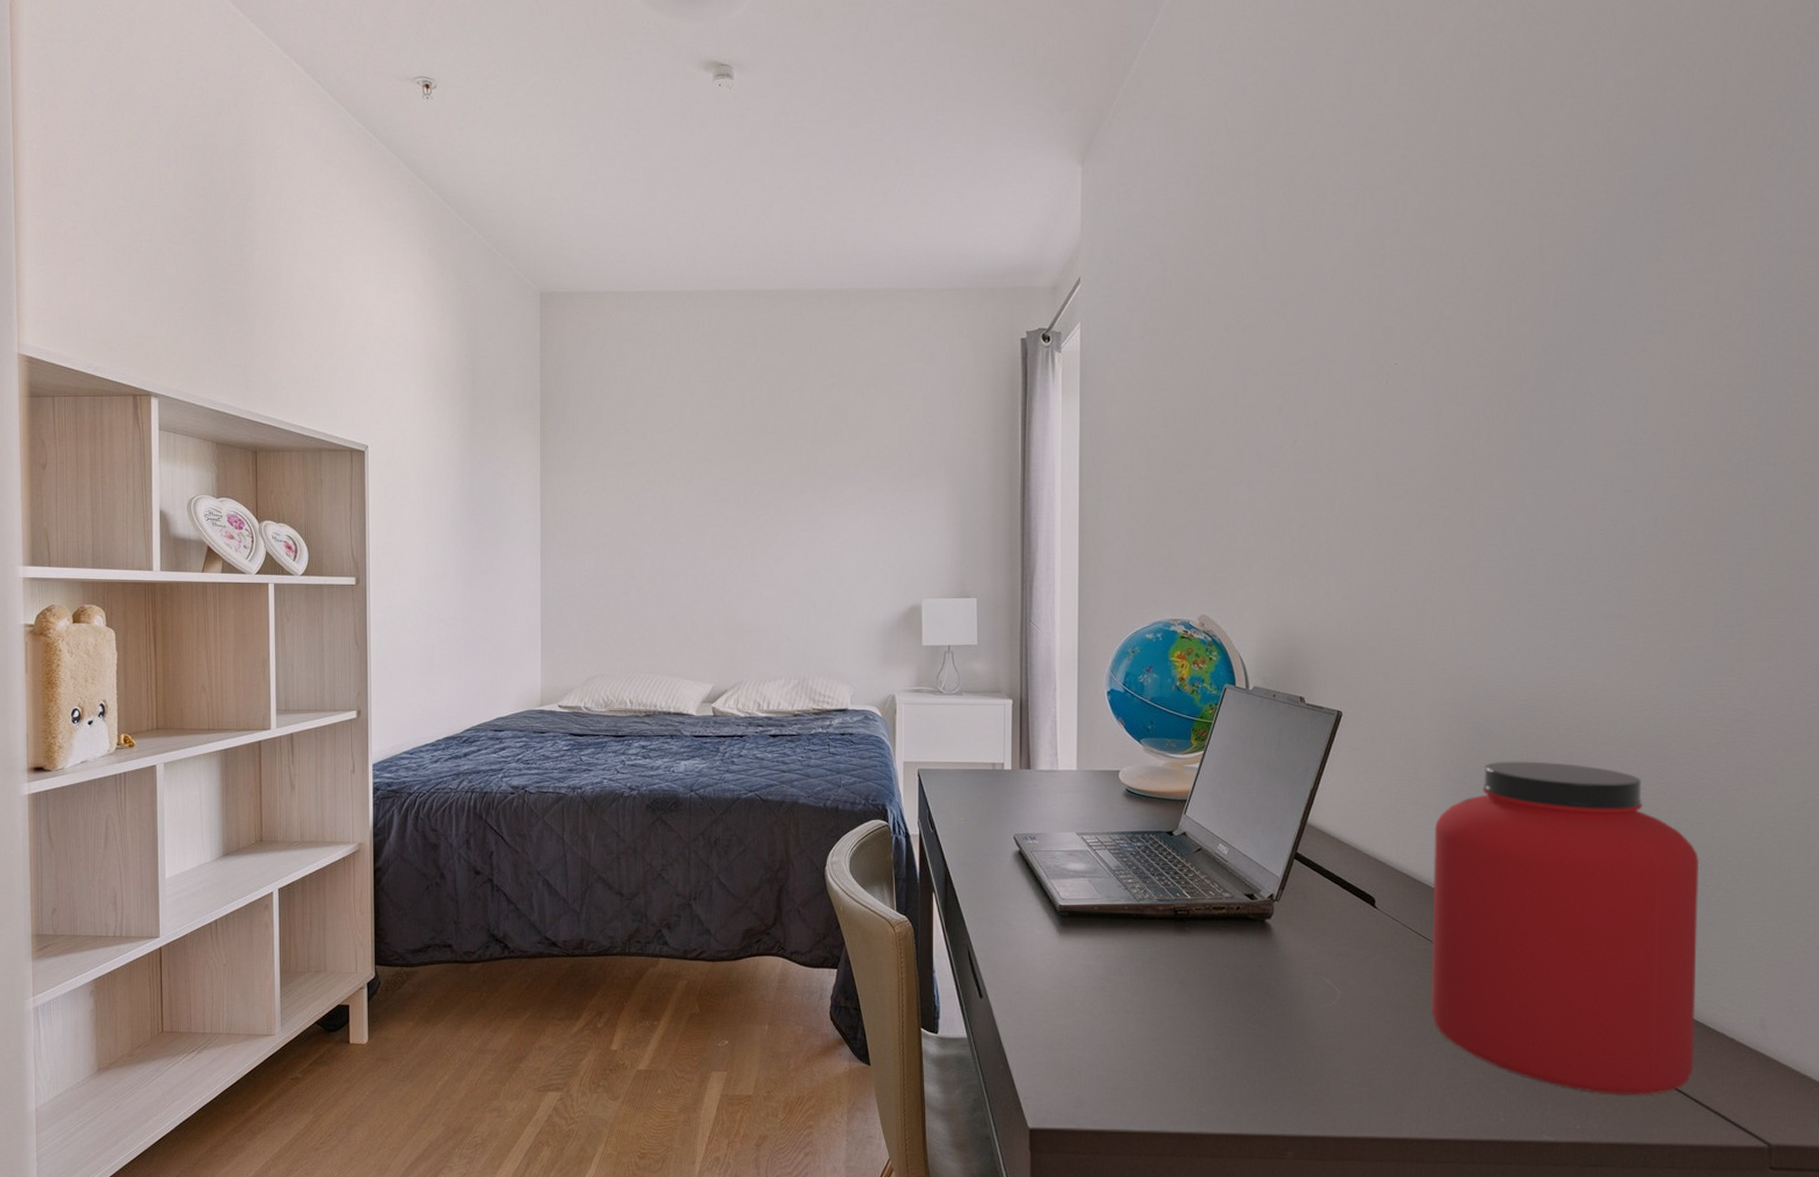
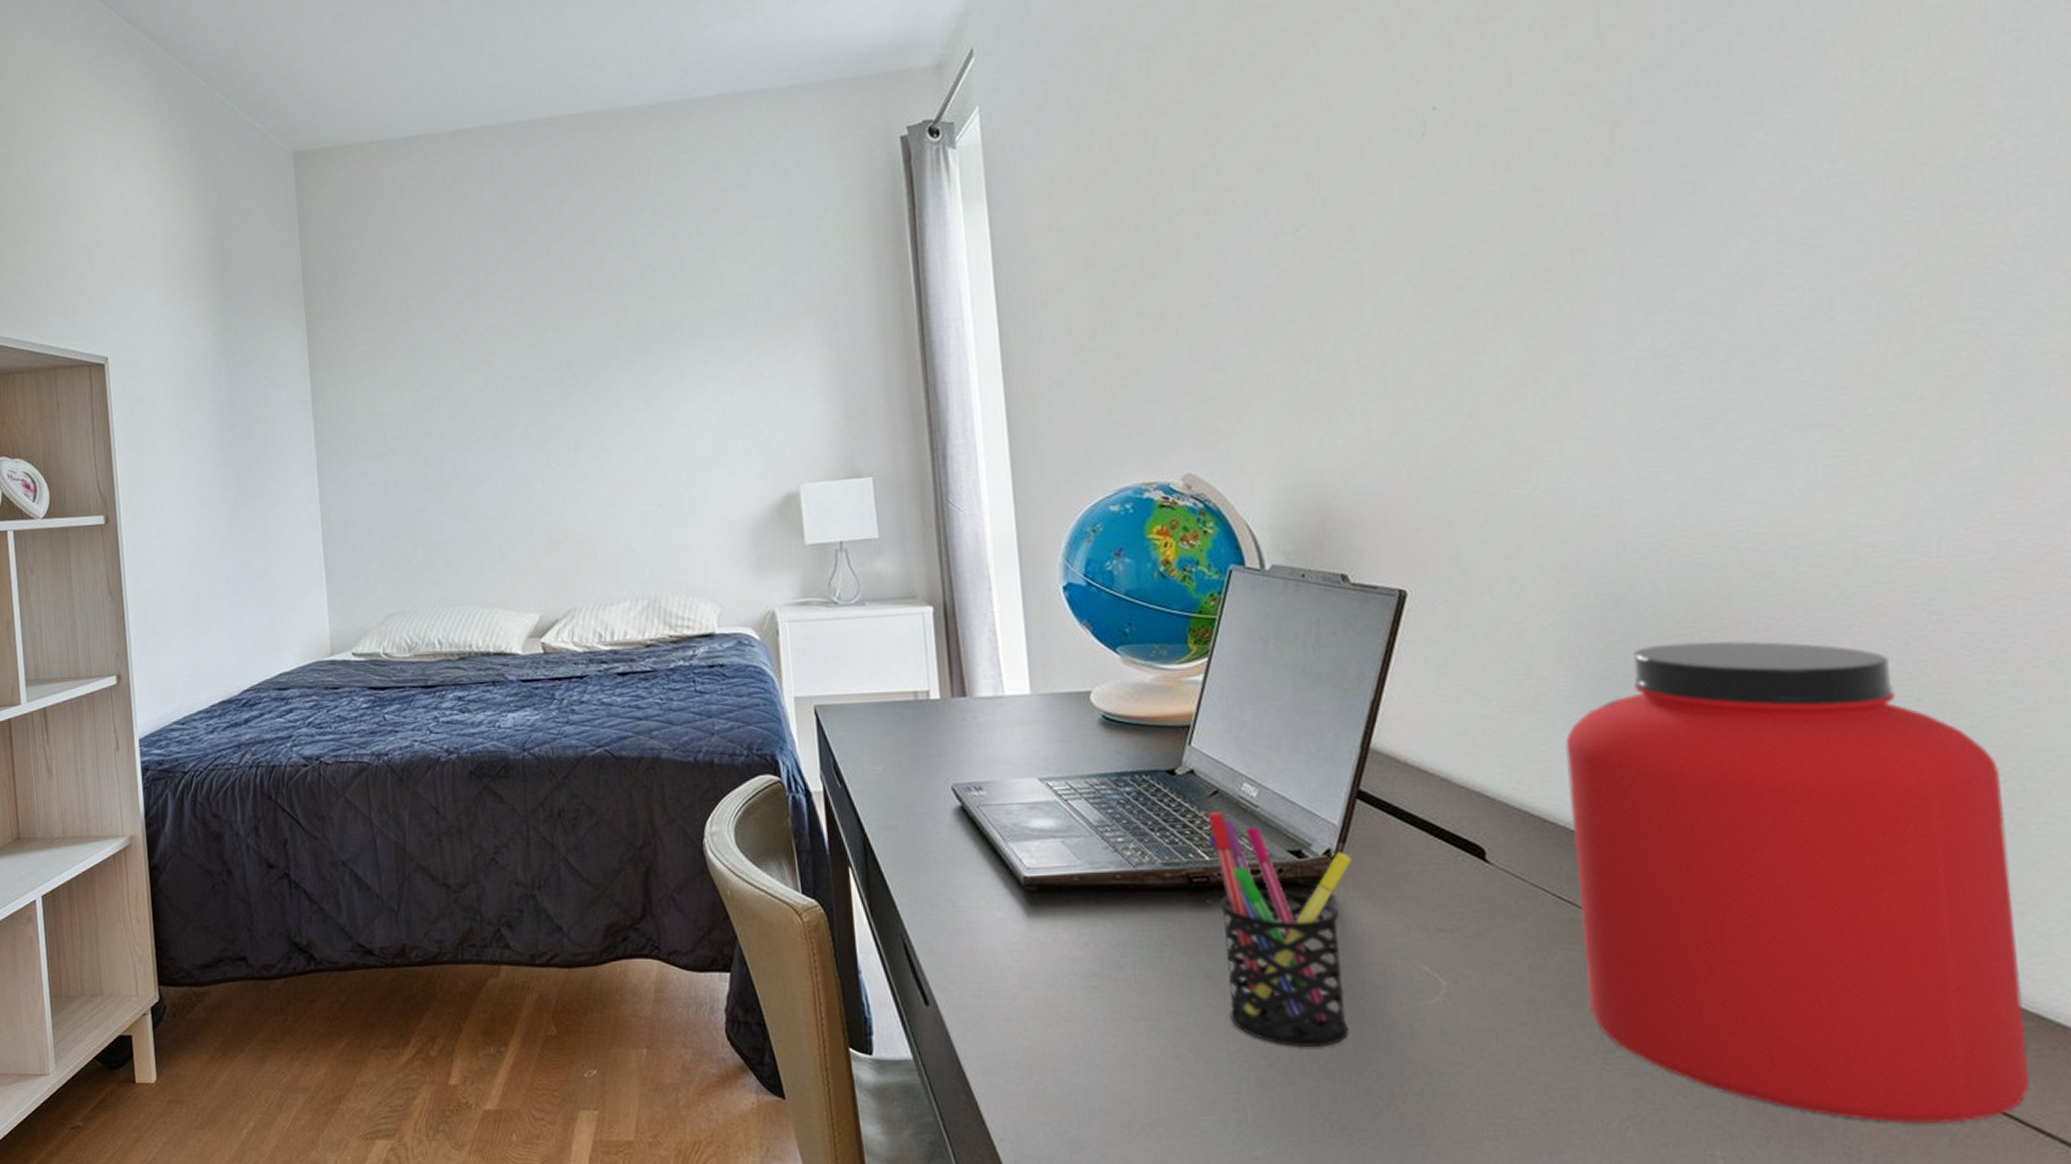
pen holder: none [1192,863,1287,1035] -> present [1207,811,1353,1047]

